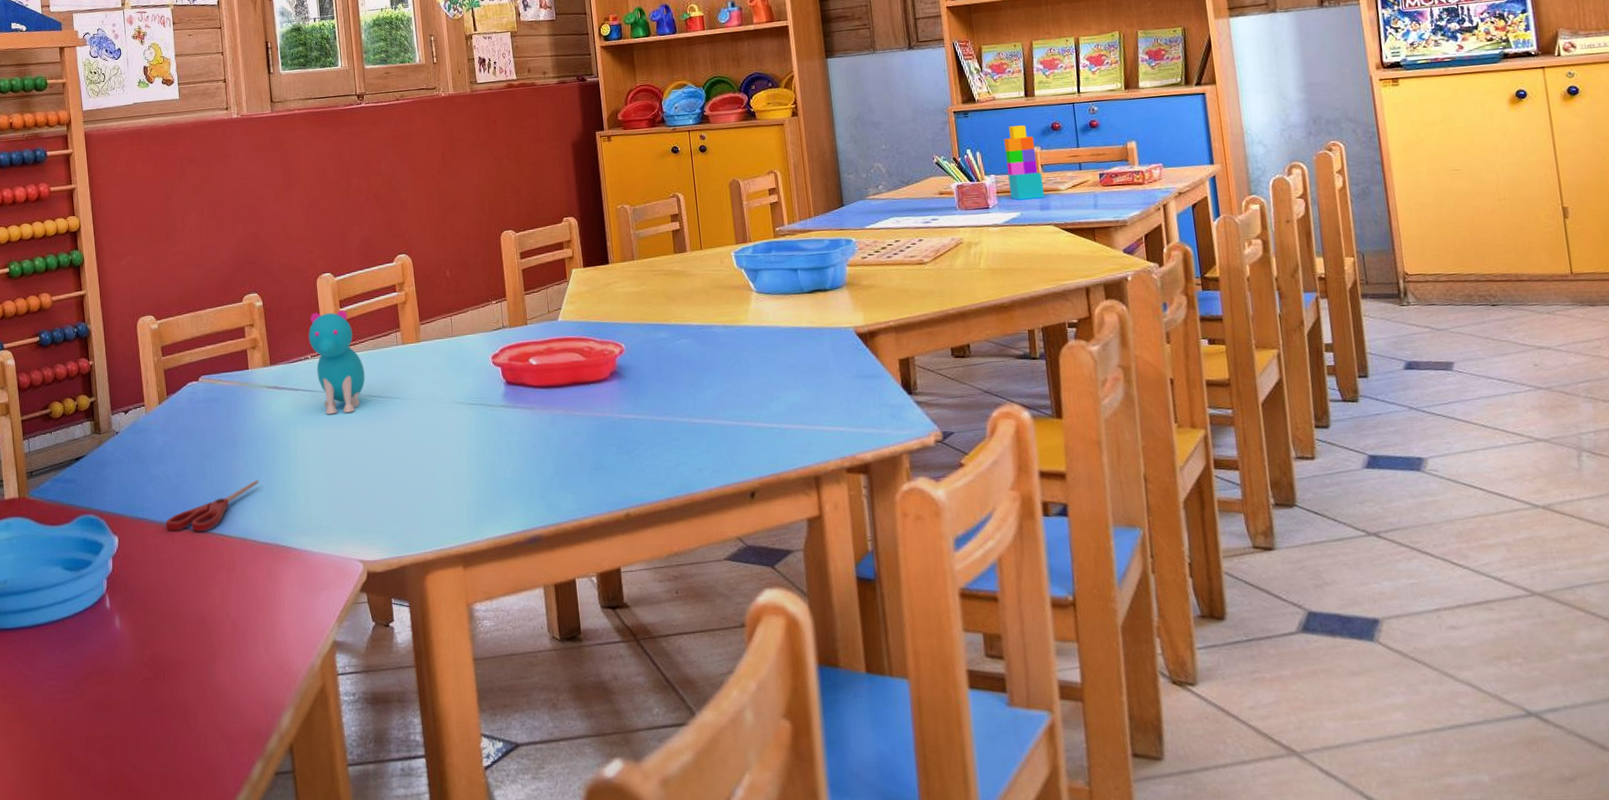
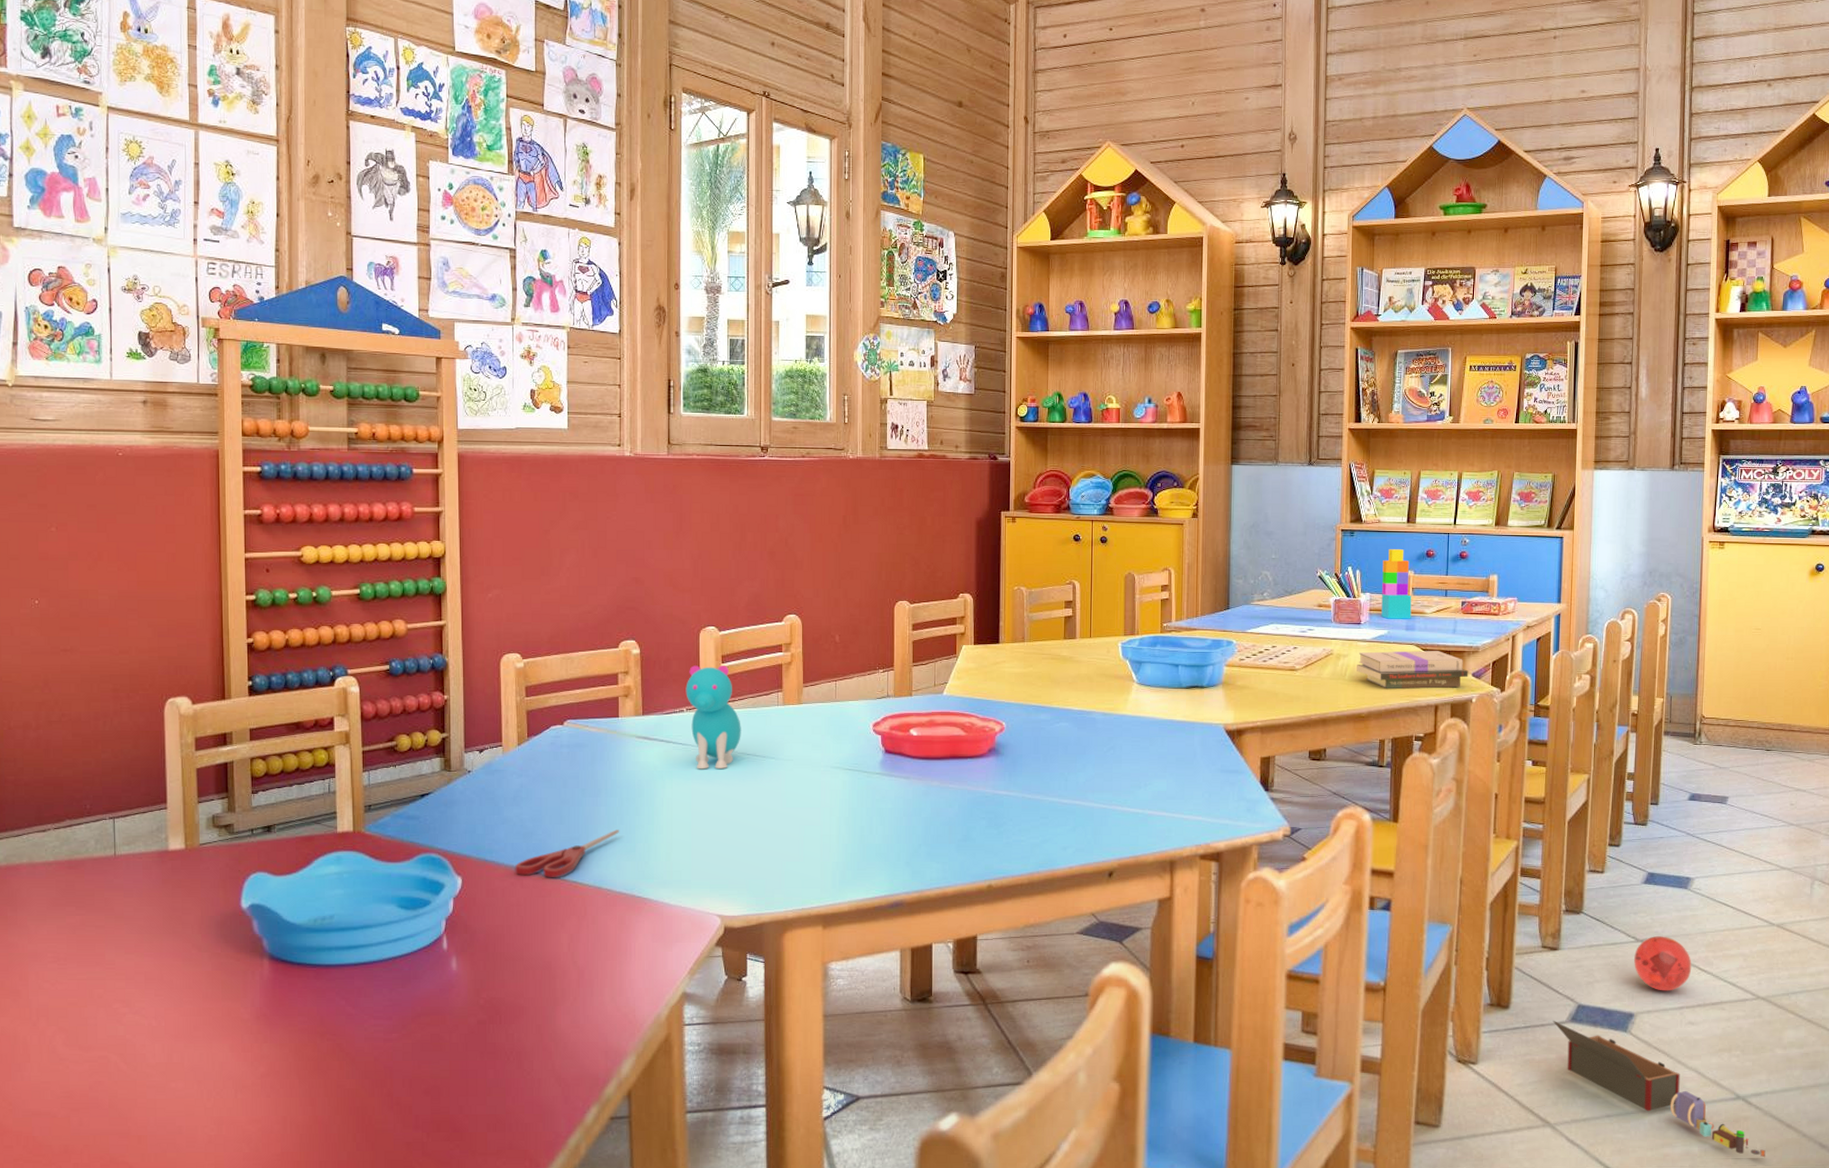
books: none [991,229,1119,275] -> present [1357,651,1468,690]
toy box: none [1279,631,1578,787] -> present [1552,1020,1765,1158]
ball: none [1368,527,1443,592] -> present [1634,936,1692,991]

